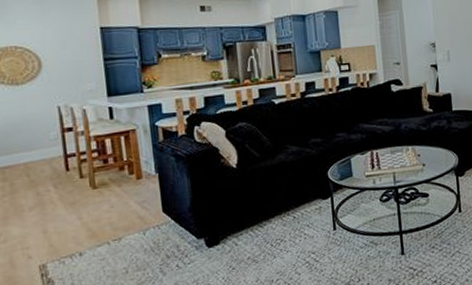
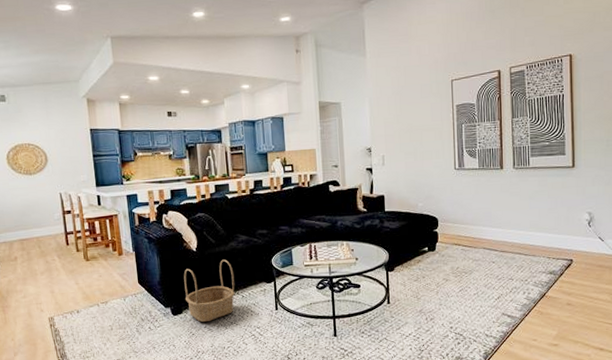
basket: none [221,175,285,253] -> present [183,259,235,323]

